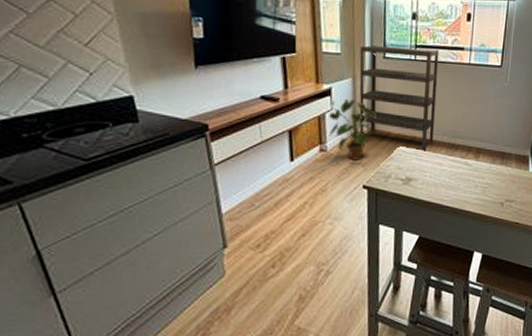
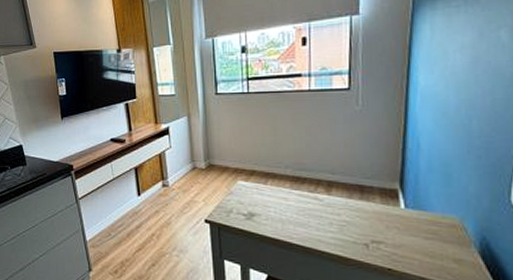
house plant: present [321,99,376,160] -> none [162,137,213,195]
shelving unit: present [359,45,439,151] -> none [193,80,276,185]

